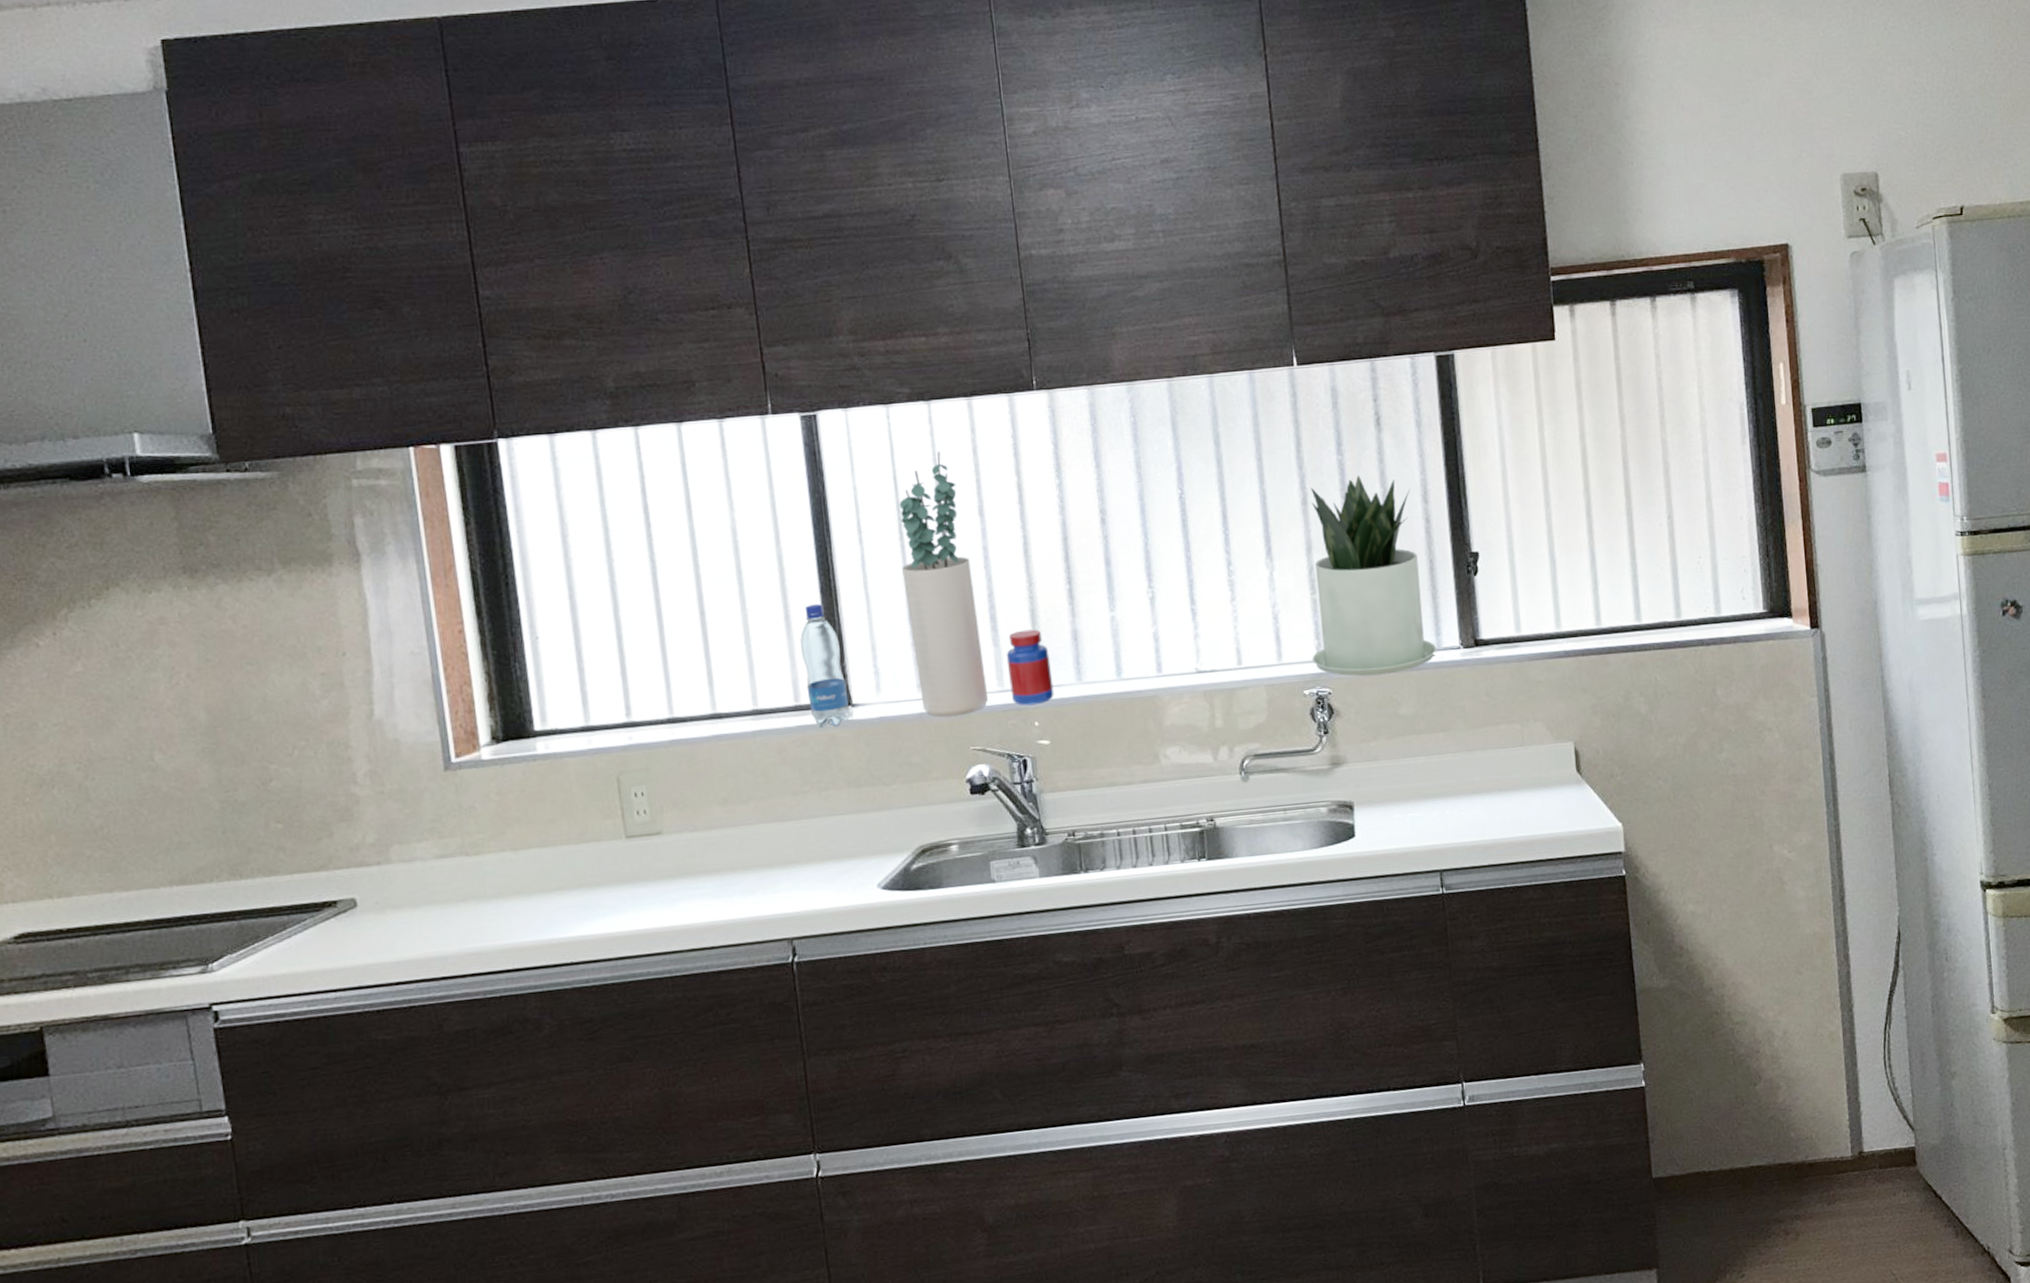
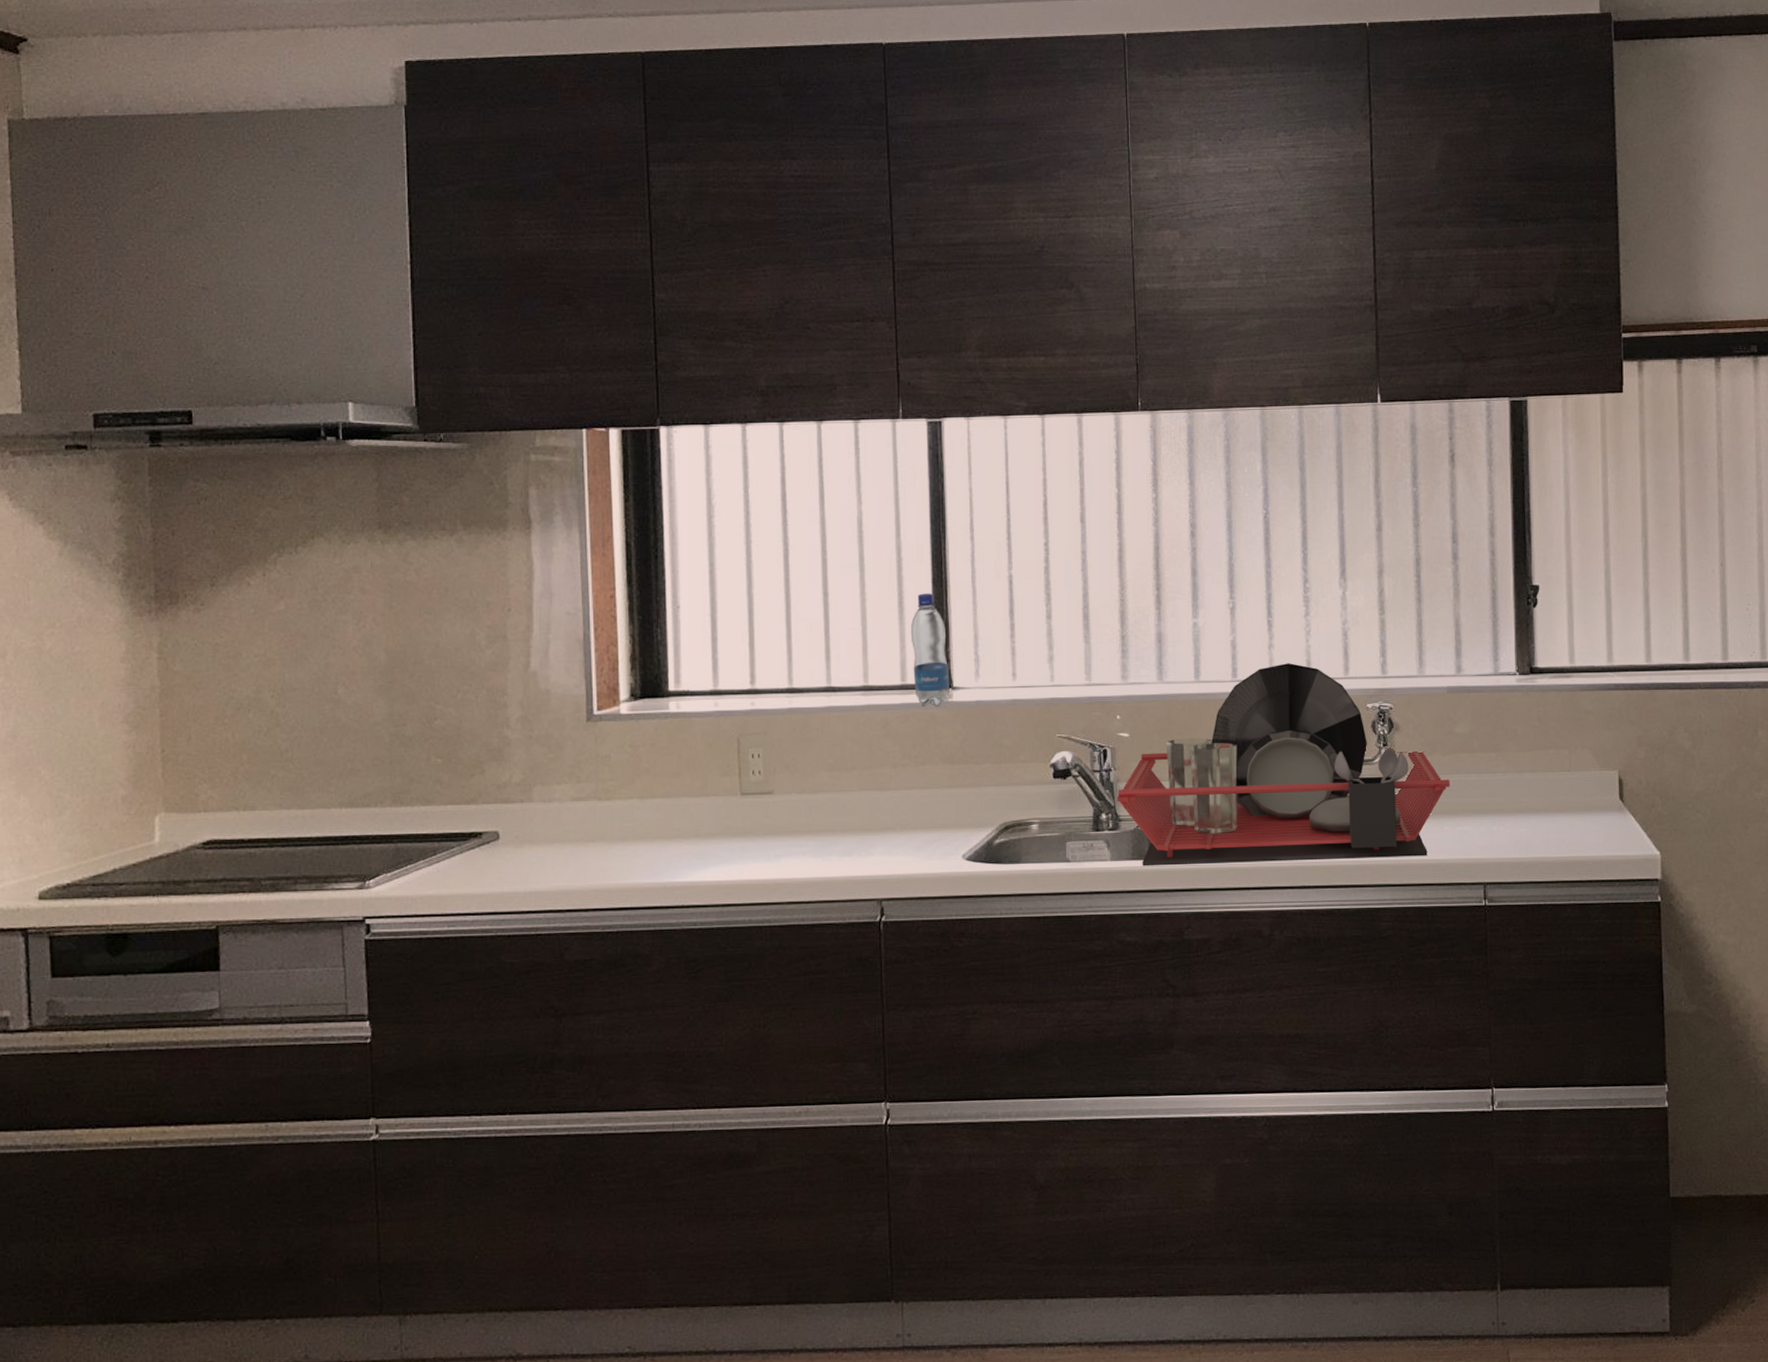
vase: present [899,450,989,718] -> none [1007,460,1076,705]
jar: present [1006,629,1054,706] -> none [1095,629,1136,700]
dish rack: none [1042,652,1398,881] -> present [1117,663,1450,866]
planter: present [1310,475,1437,676] -> none [1377,507,1494,695]

